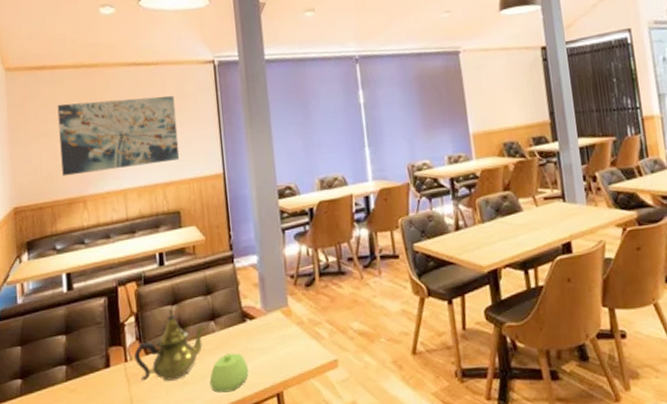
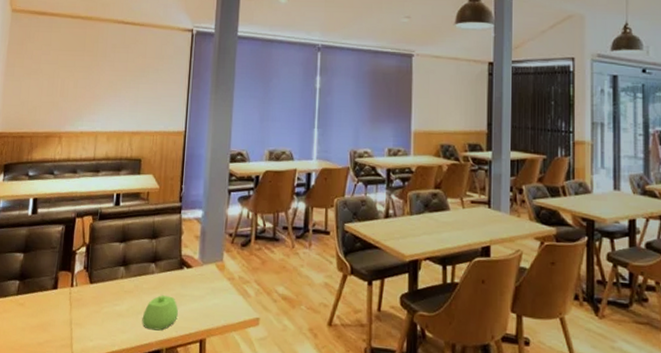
wall art: present [57,96,180,176] -> none [45,47,153,114]
teapot: present [134,308,206,381] -> none [80,245,147,311]

